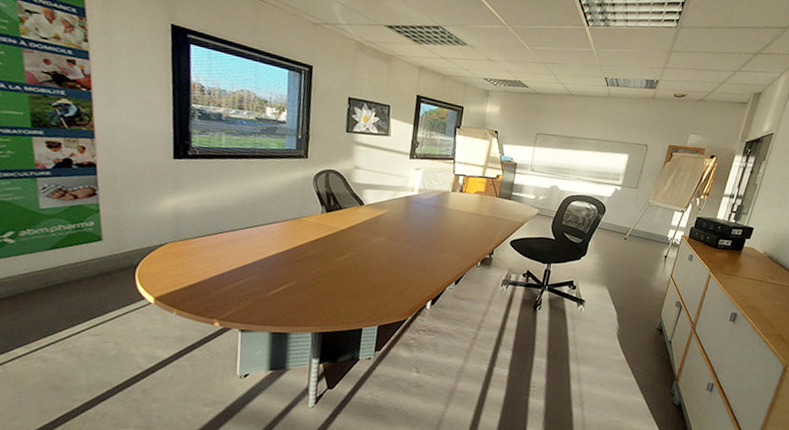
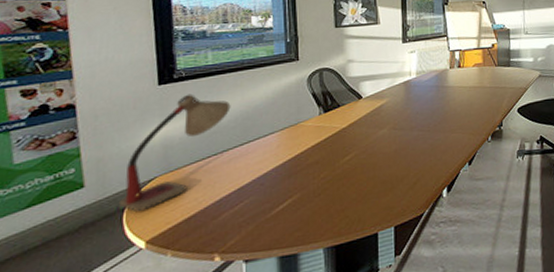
desk lamp: none [132,172,240,271] -> present [118,93,231,212]

